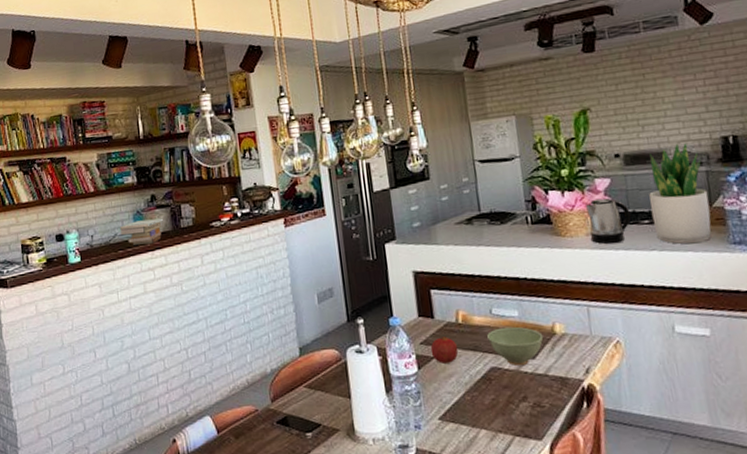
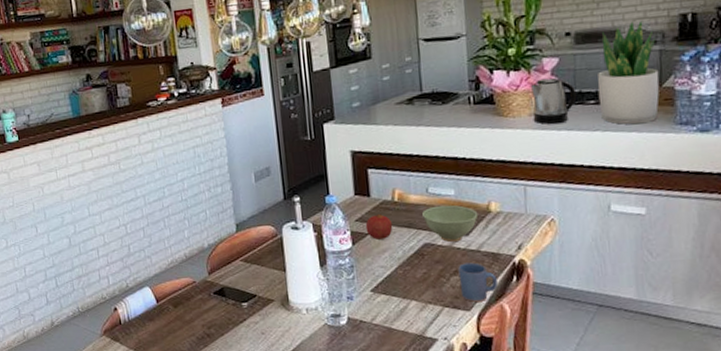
books: present [119,218,164,246] -> none [55,98,100,126]
mug: none [526,387,568,430] -> present [458,262,498,302]

